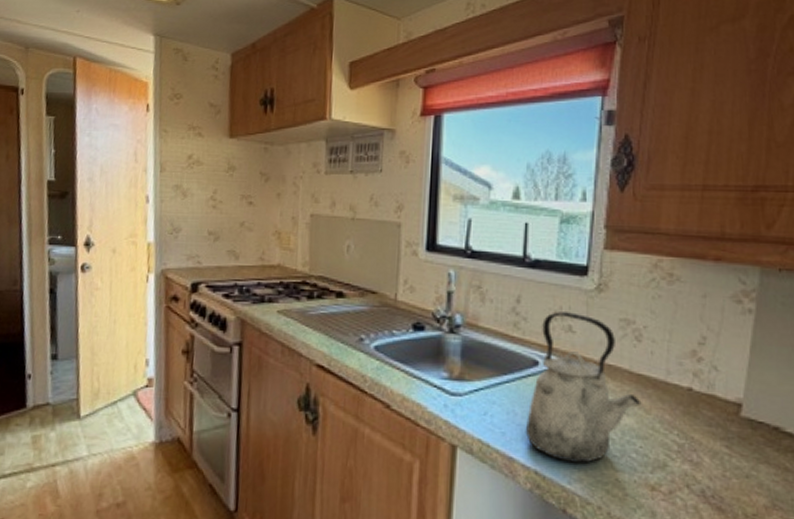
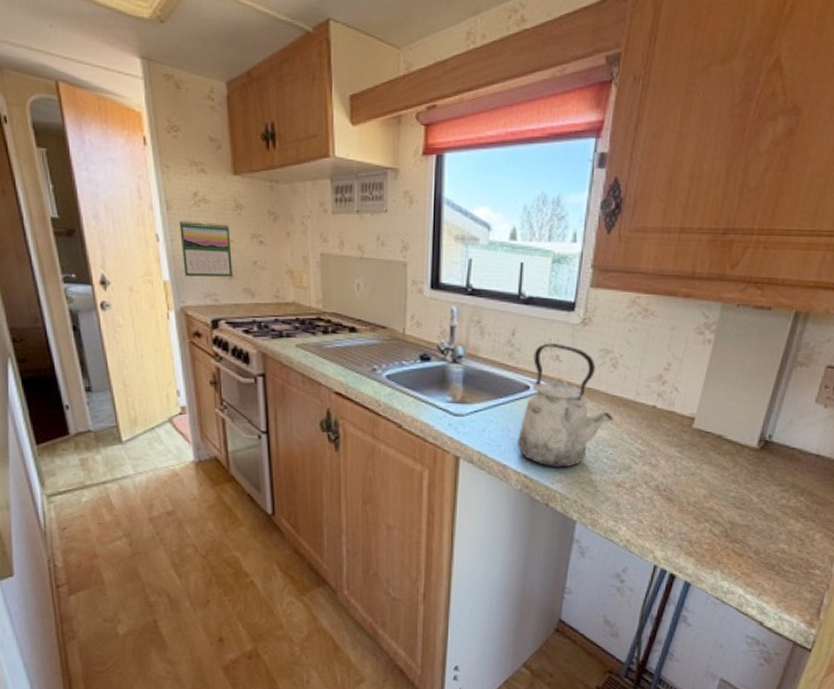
calendar: none [169,182,220,239] -> present [179,220,233,277]

